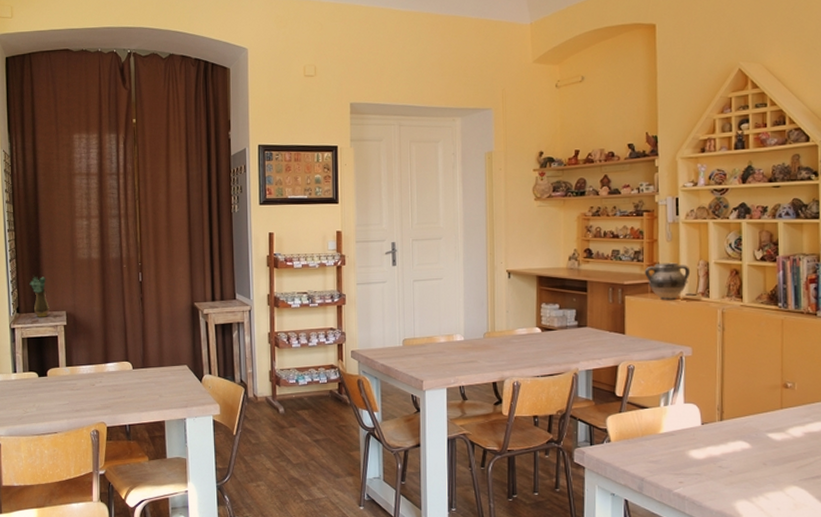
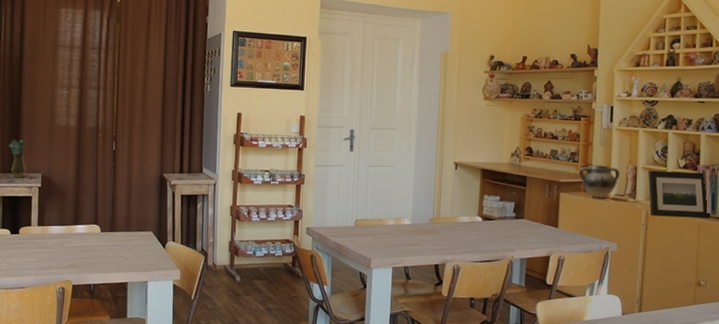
picture frame: none [721,264,795,315] -> present [647,170,711,219]

